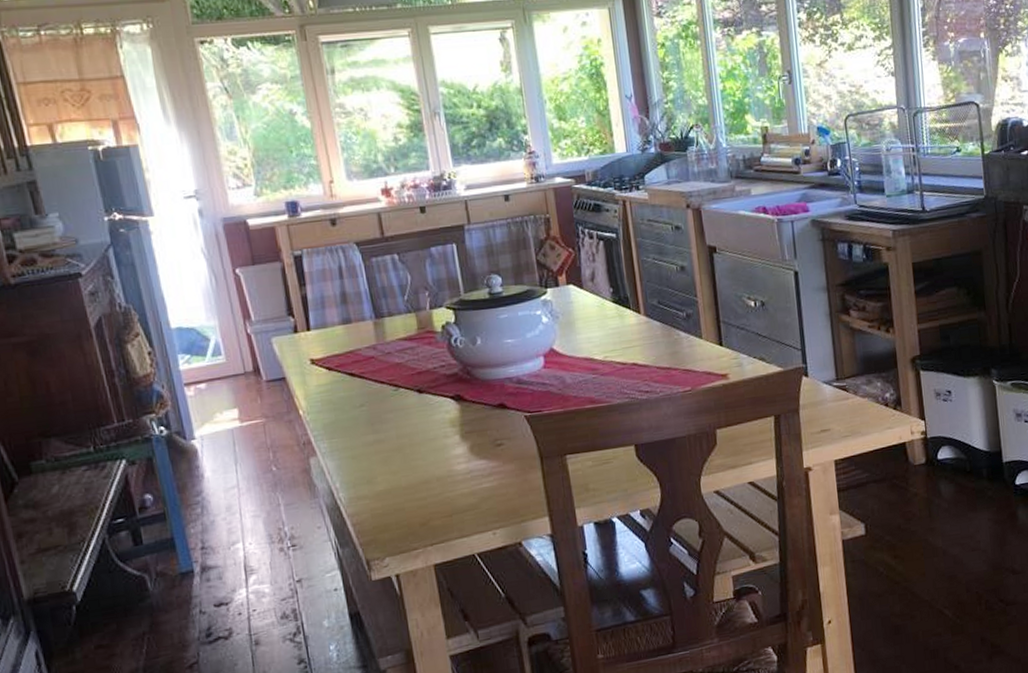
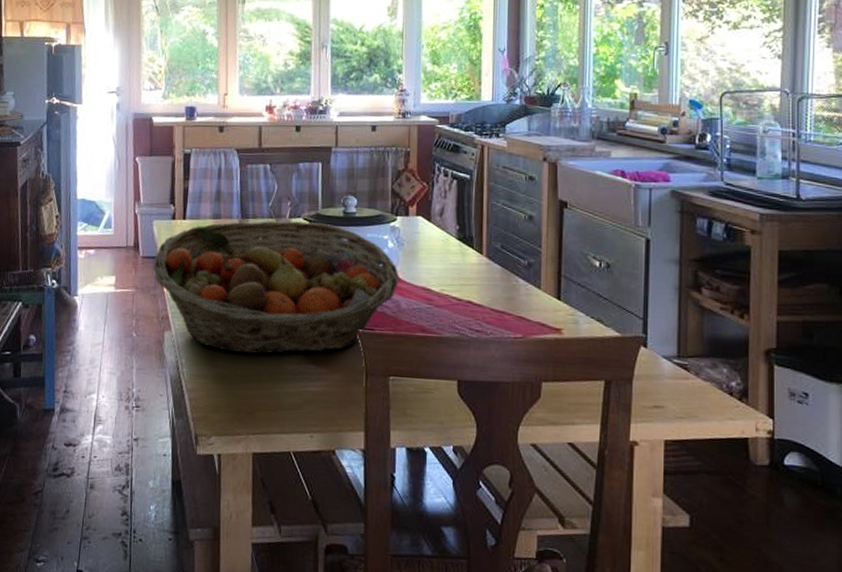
fruit basket: none [281,308,560,466] -> present [153,221,399,354]

